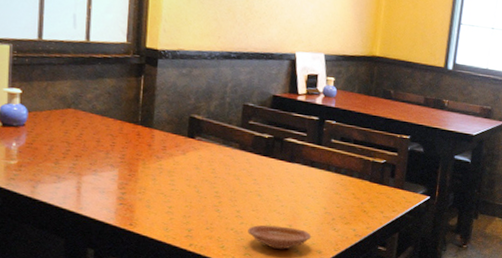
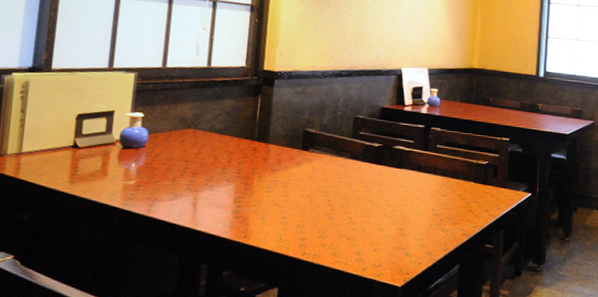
plate: present [248,225,312,249] -> none [359,229,421,253]

